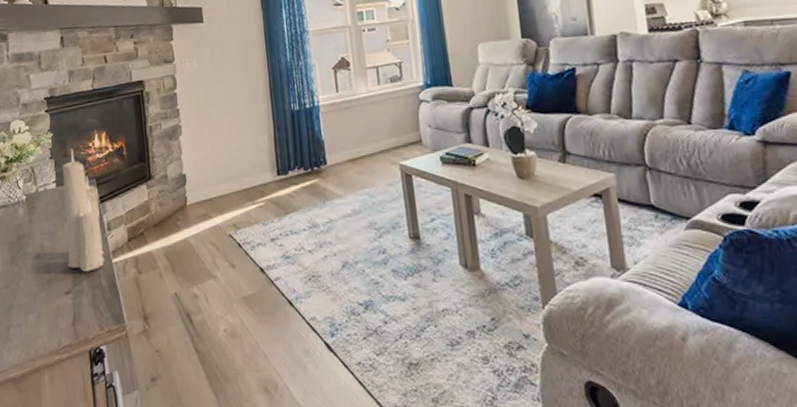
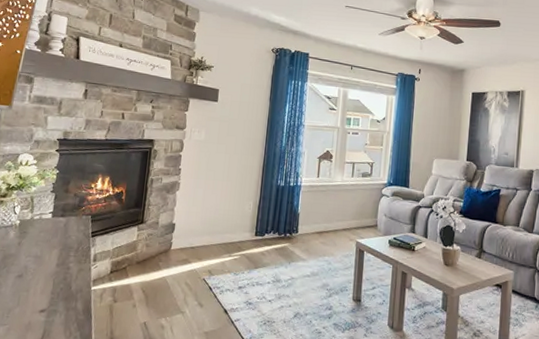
candle: present [62,149,105,272] -> none [48,187,91,295]

